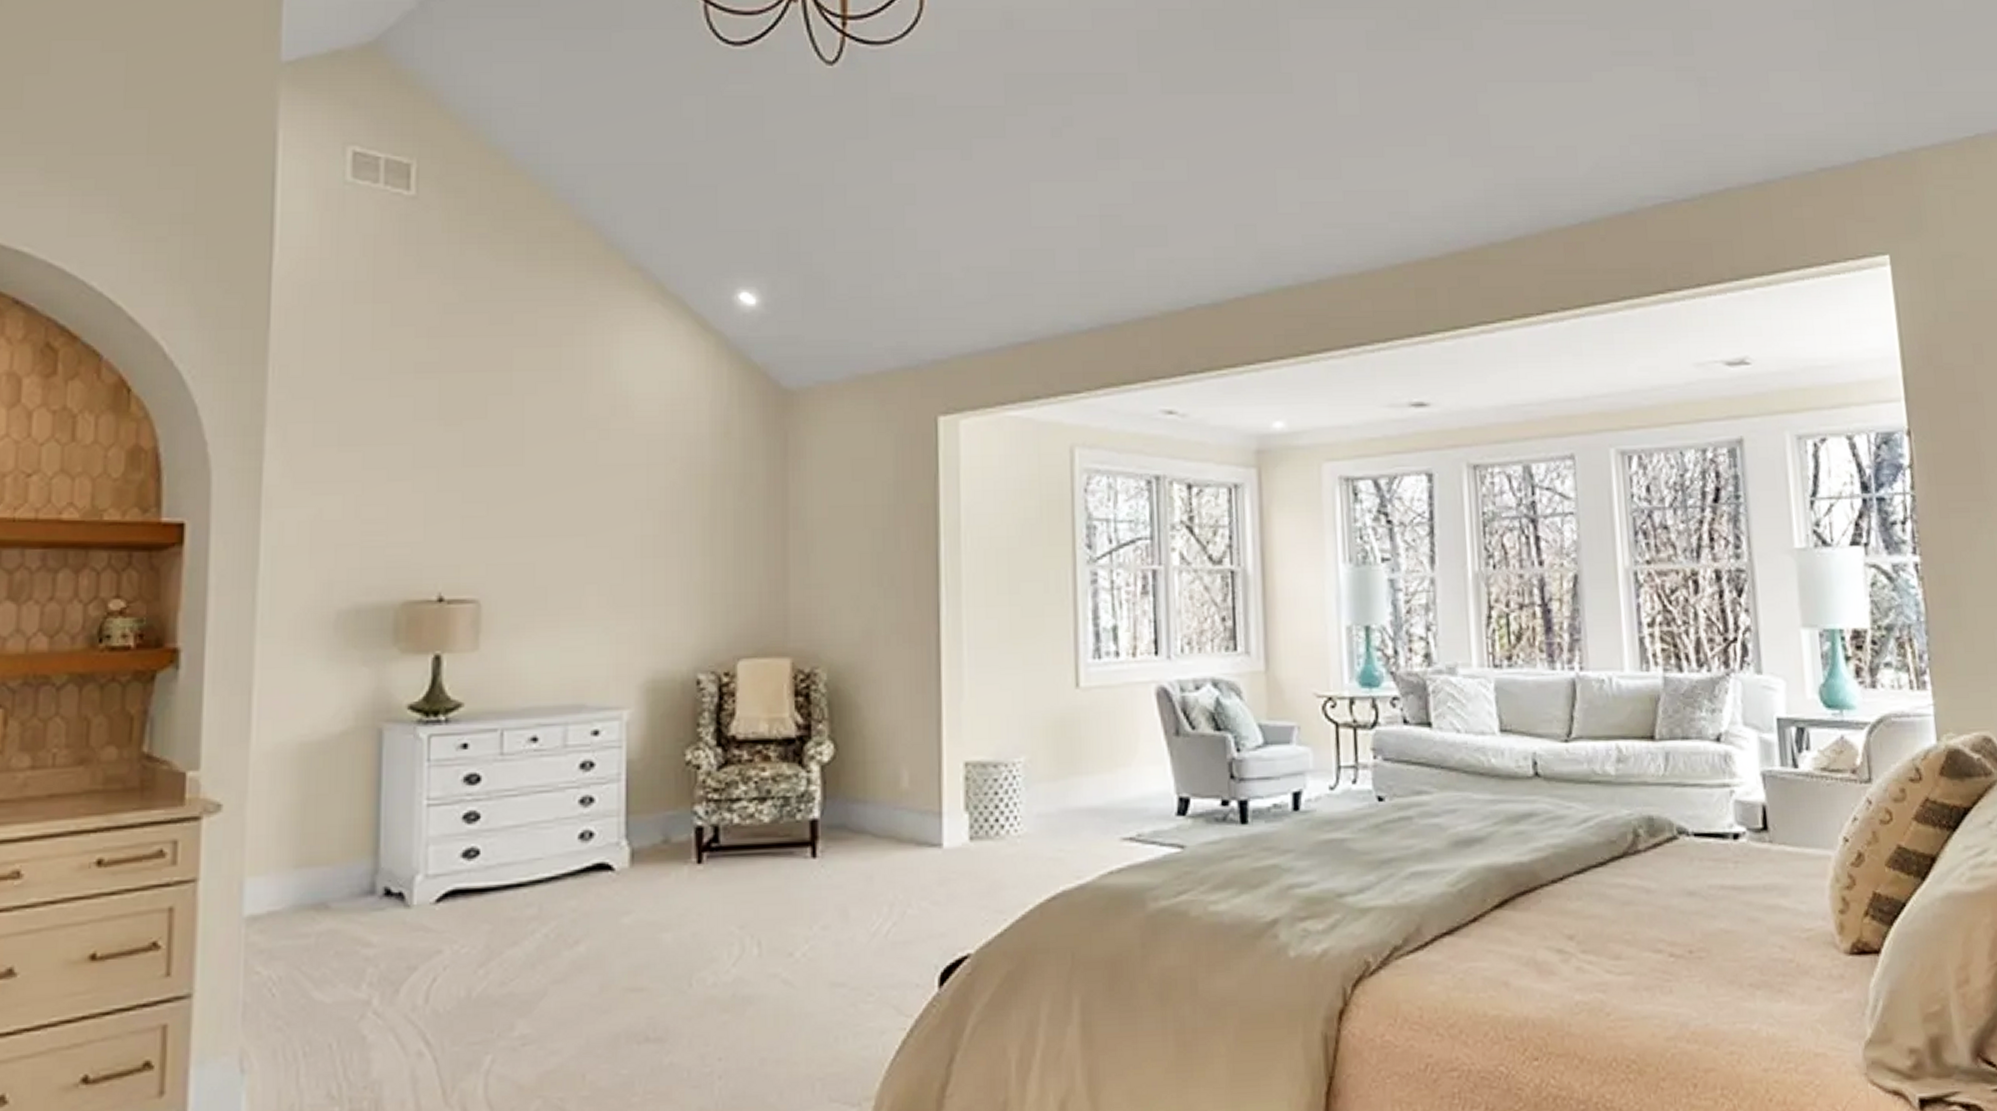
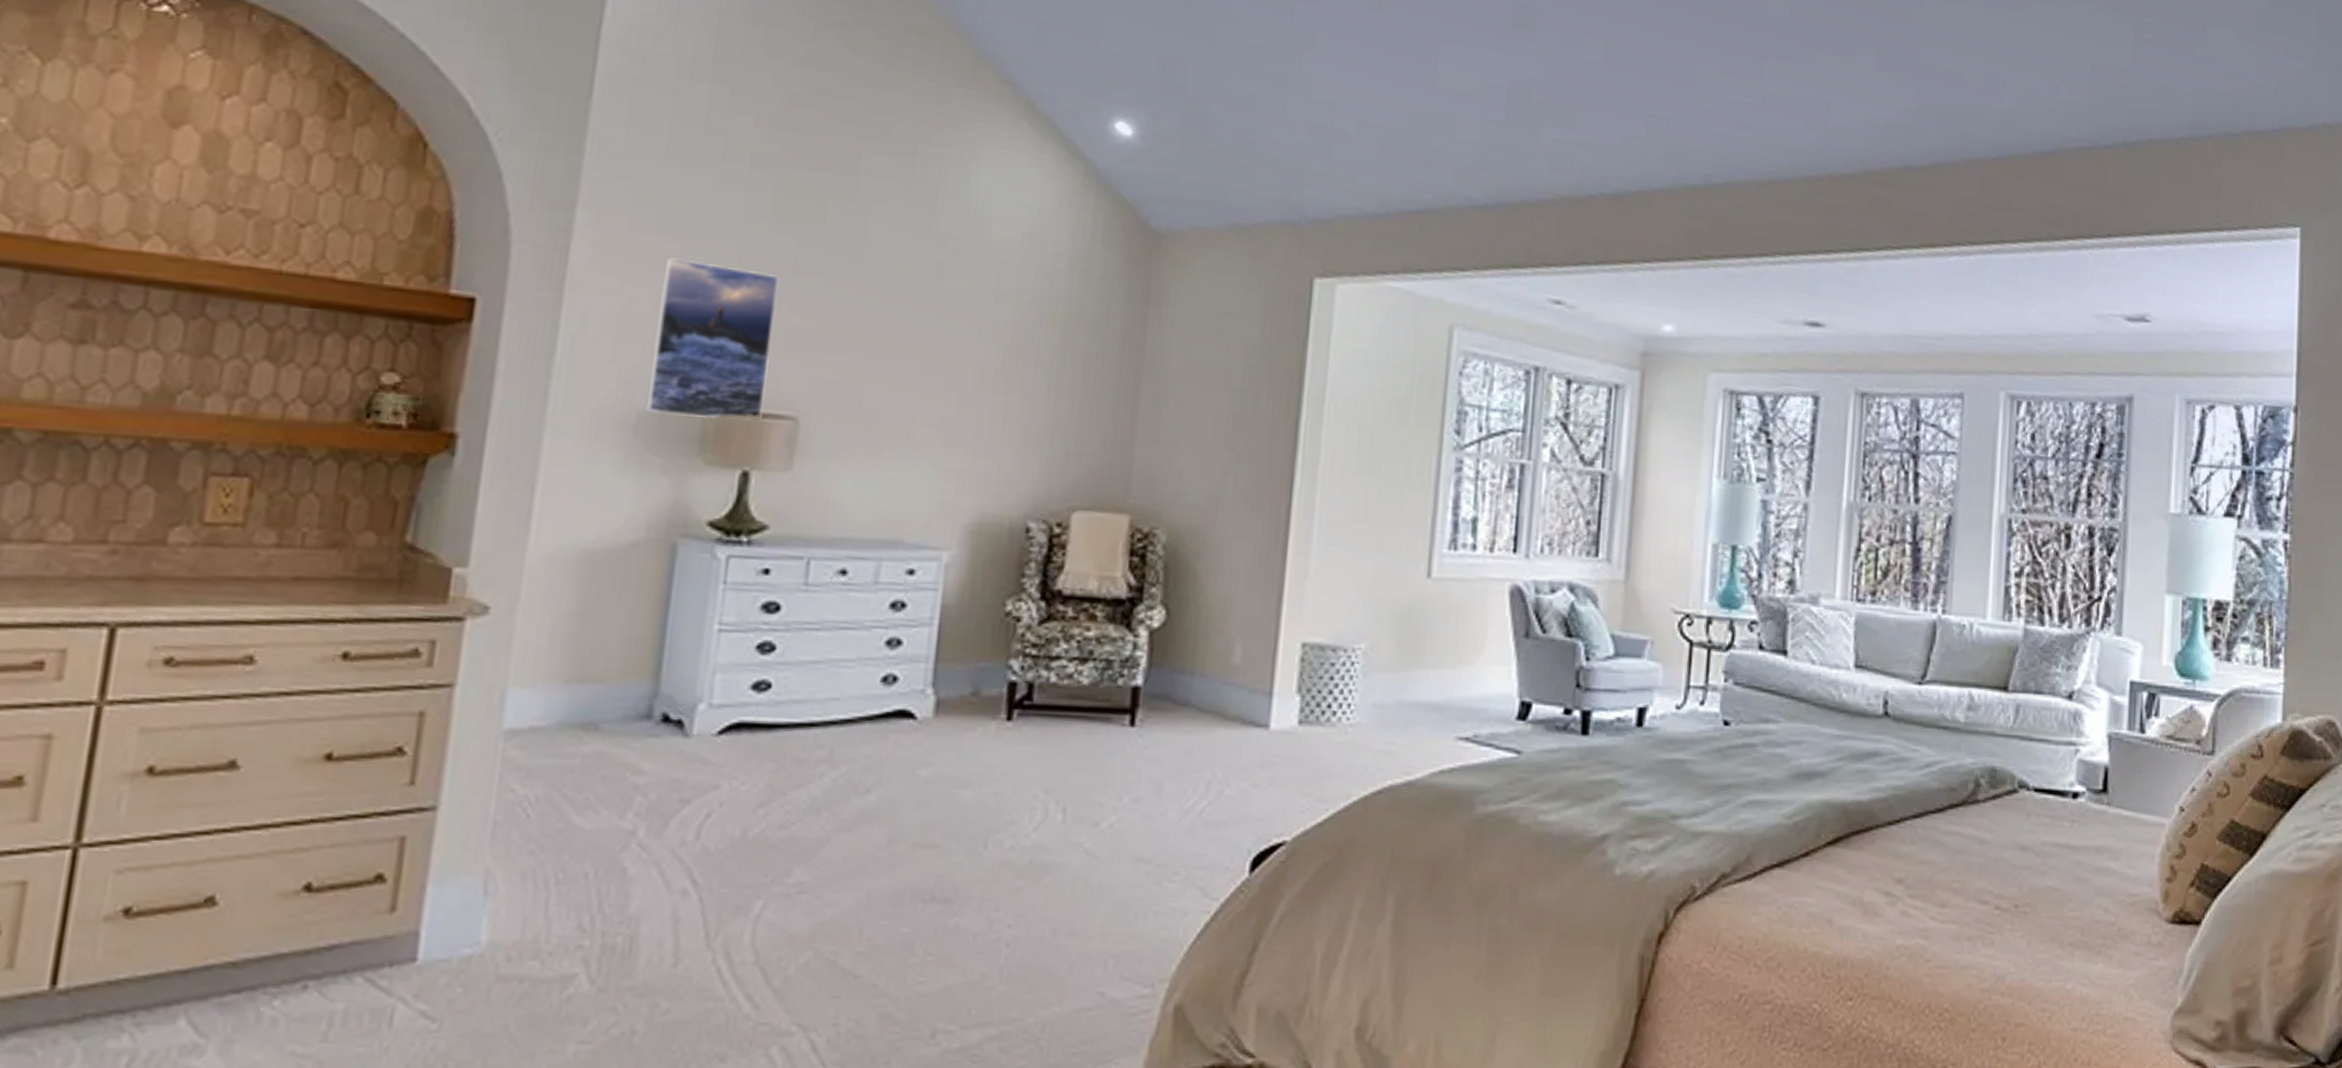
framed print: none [343,466,451,611] -> present [645,257,780,420]

